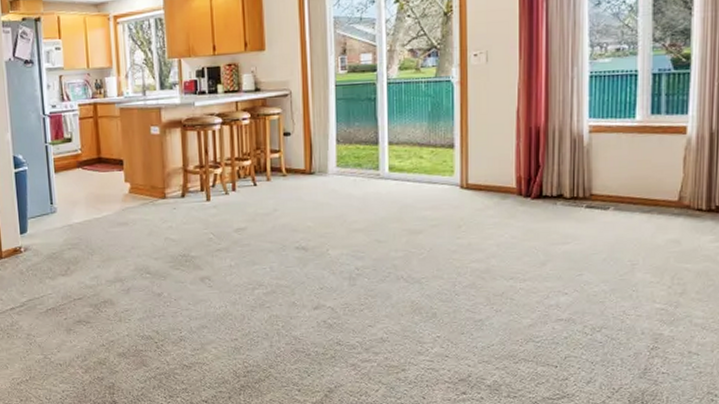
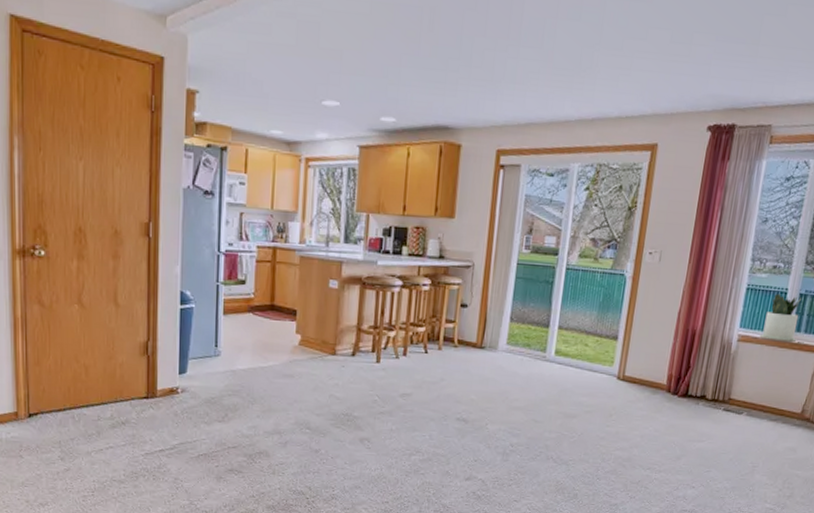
planter: none [614,75,659,128] -> present [759,293,801,343]

